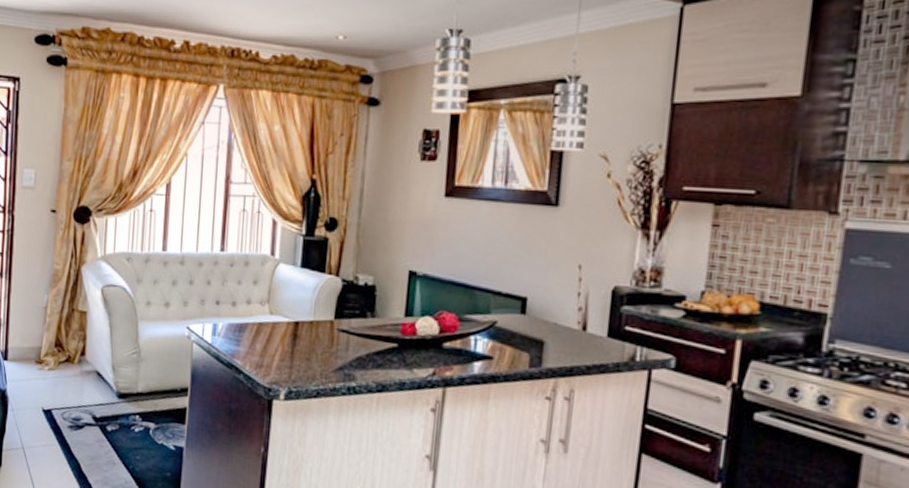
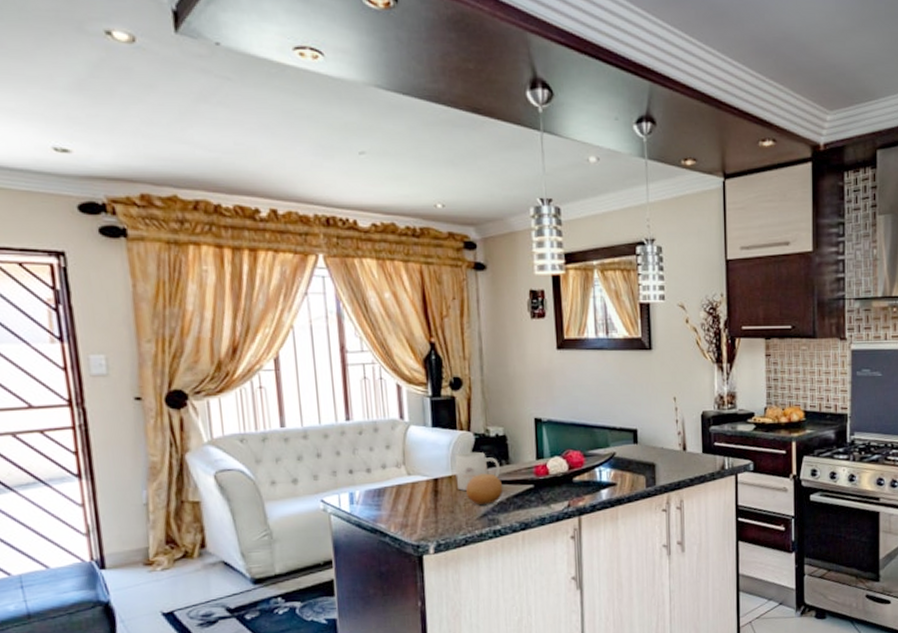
mug: none [316,298,365,339] -> present [455,451,501,491]
fruit: none [325,323,365,358] -> present [466,473,503,505]

